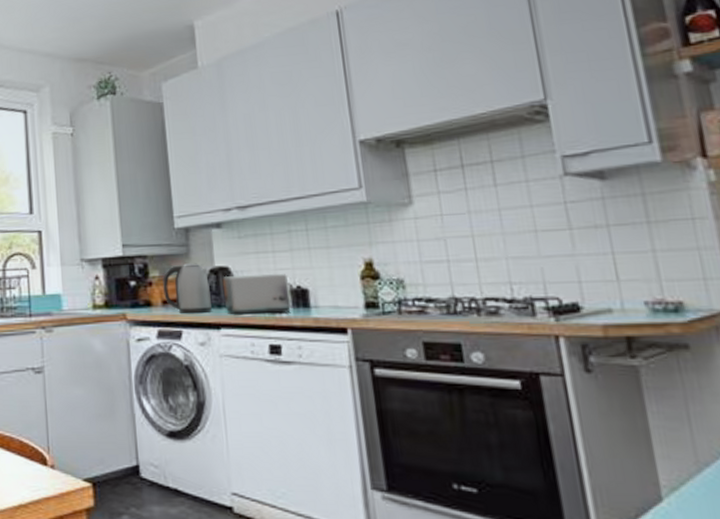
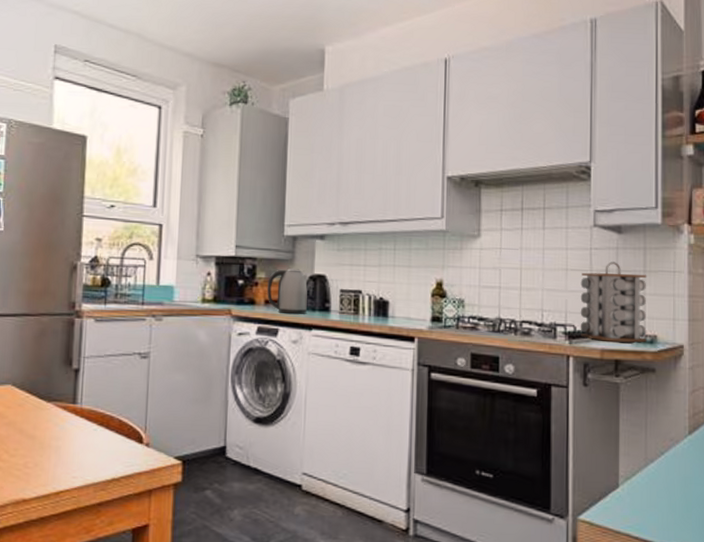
toaster: present [222,273,291,315] -> none [318,282,373,320]
spice rack: none [557,215,669,316] -> present [580,261,647,344]

